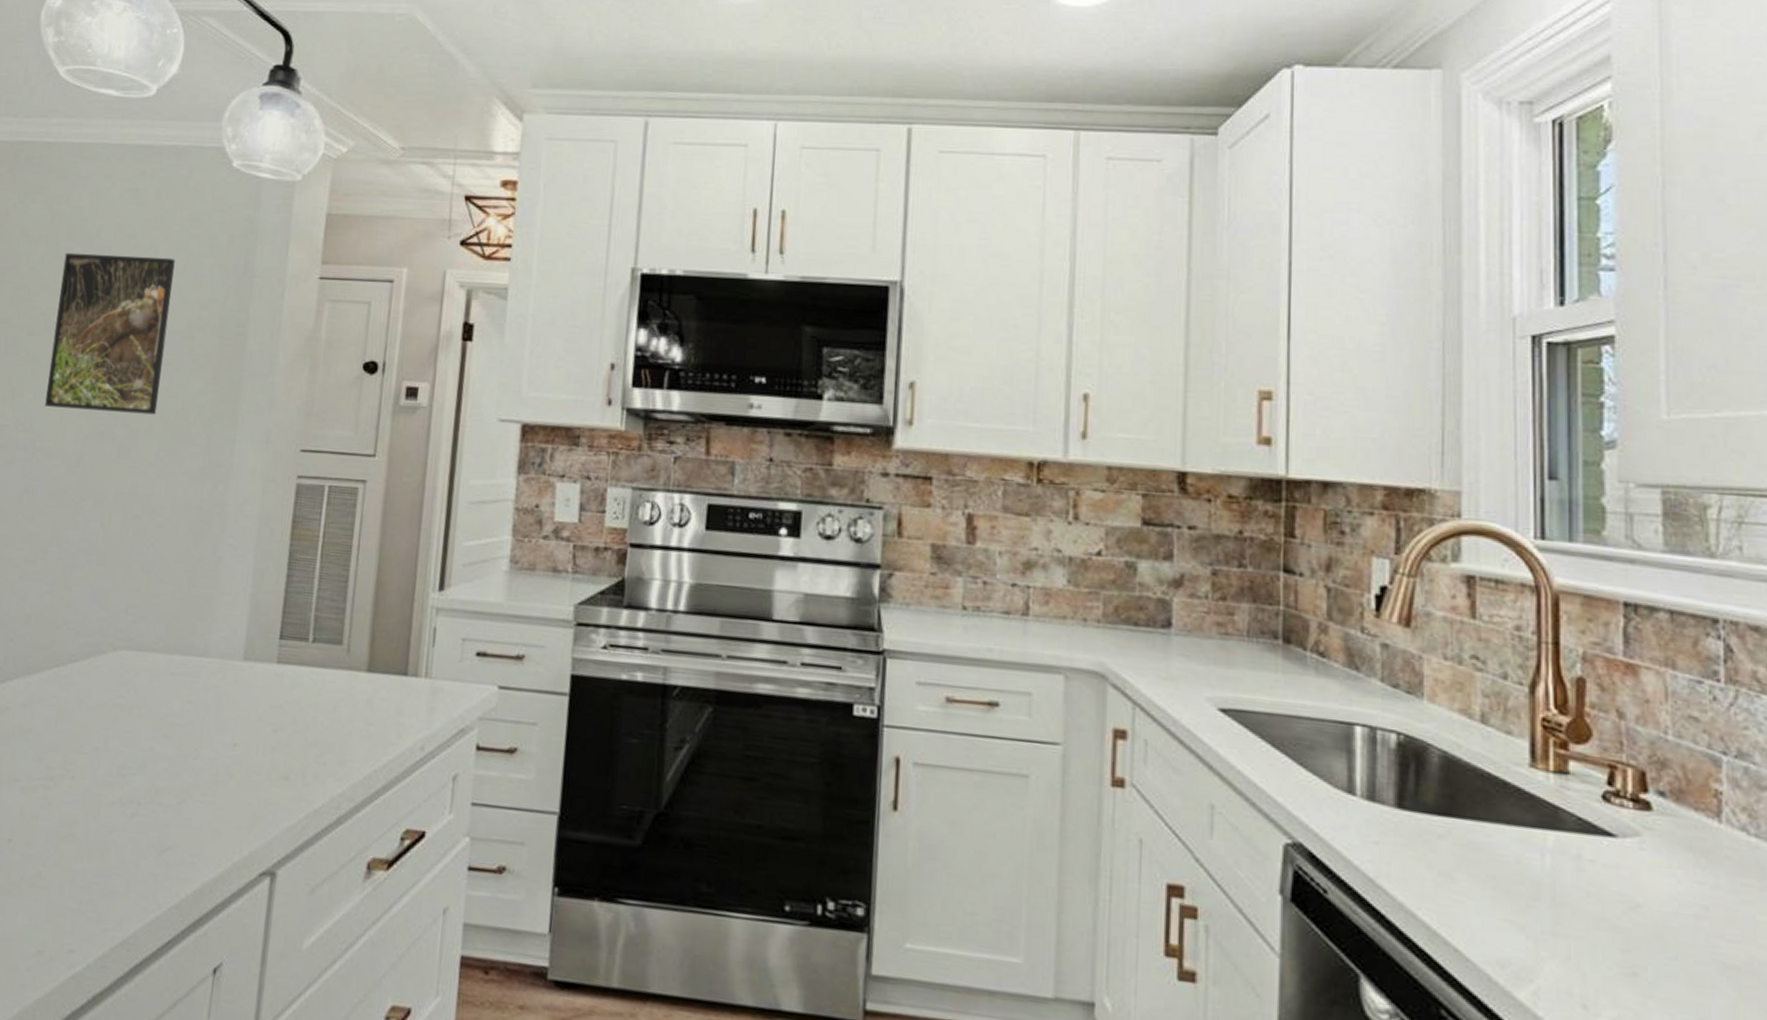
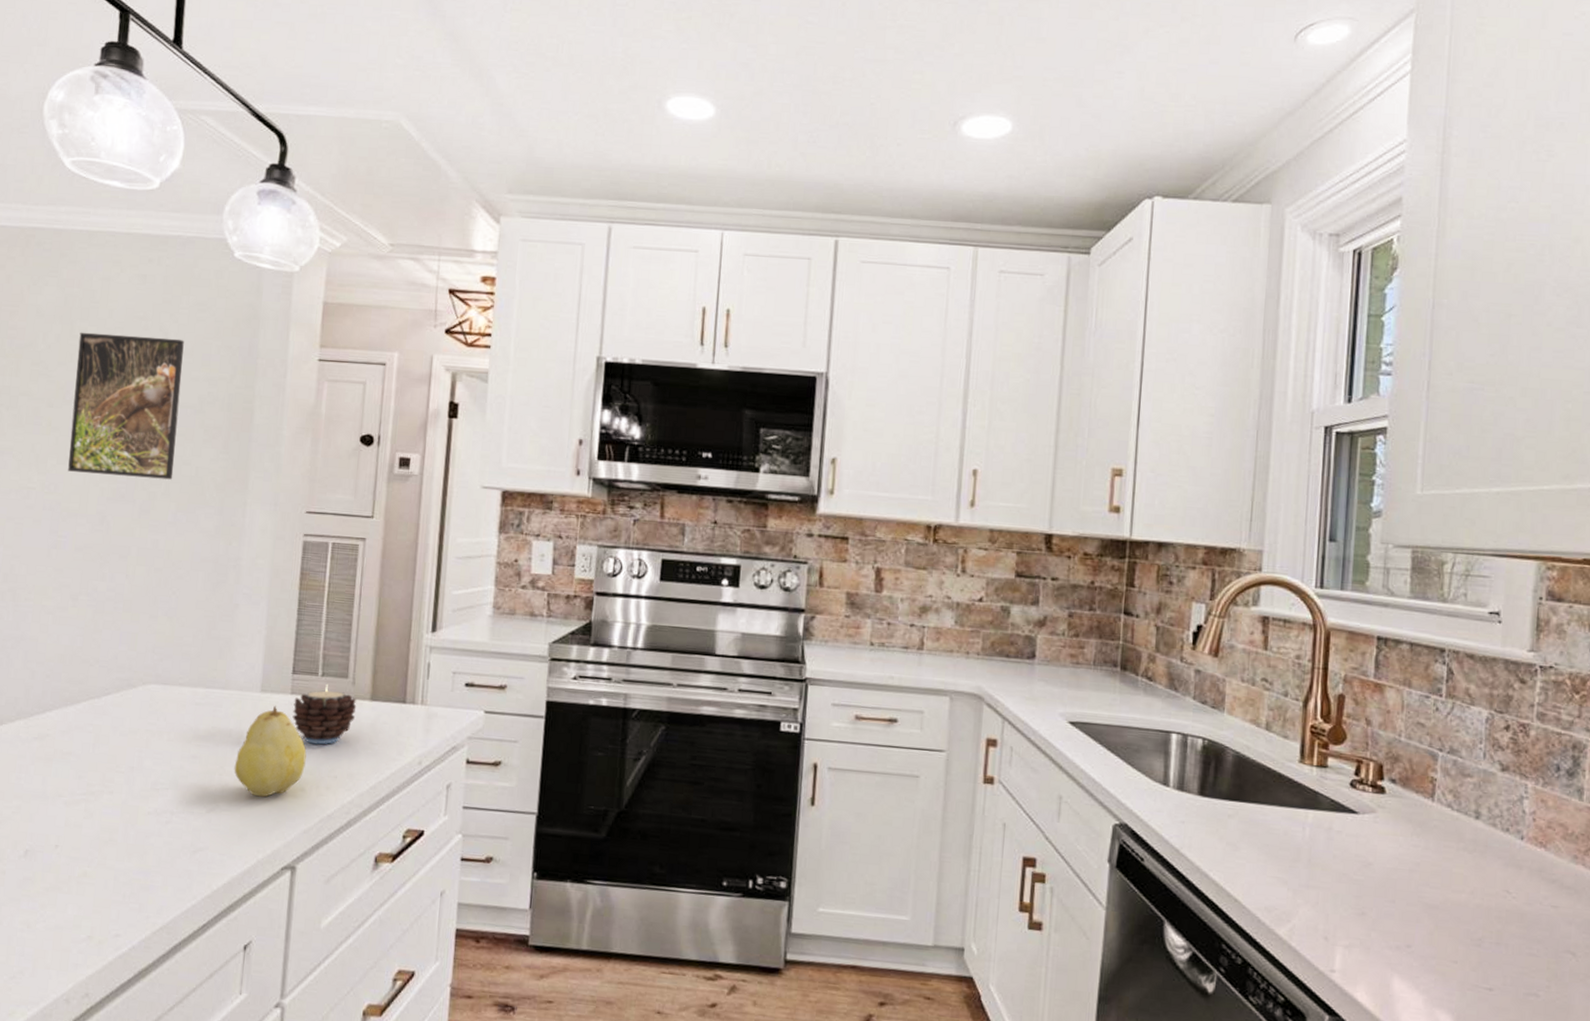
fruit: none [210,676,293,787] -> present [234,705,307,797]
candle: none [278,652,351,725] -> present [292,684,357,745]

